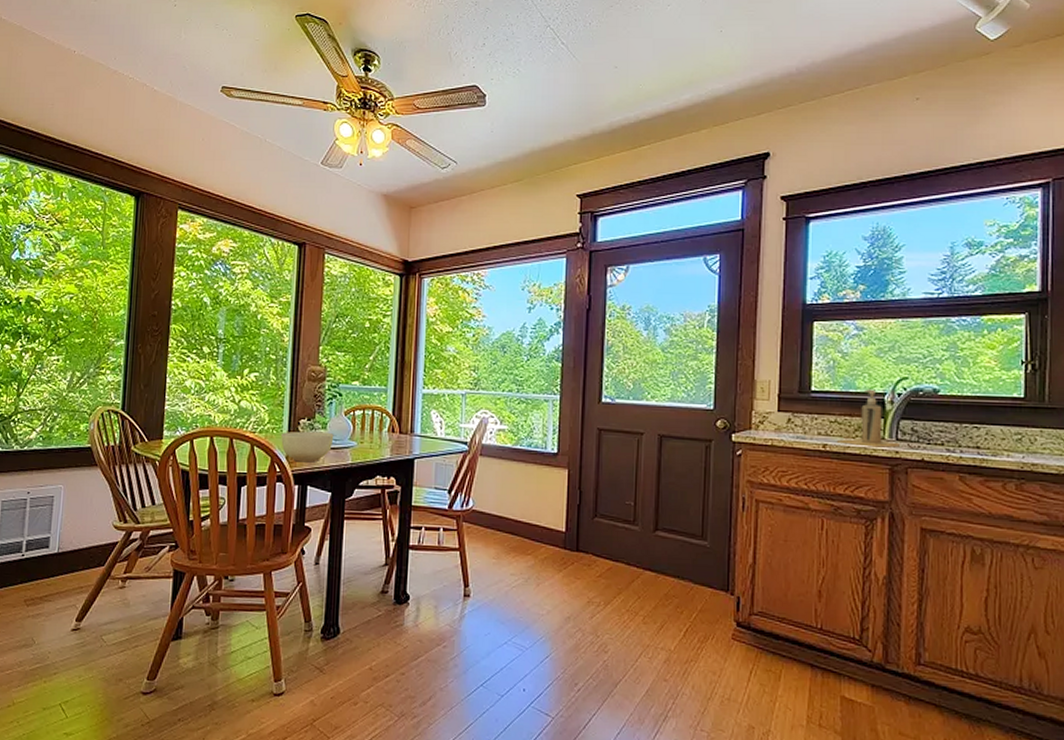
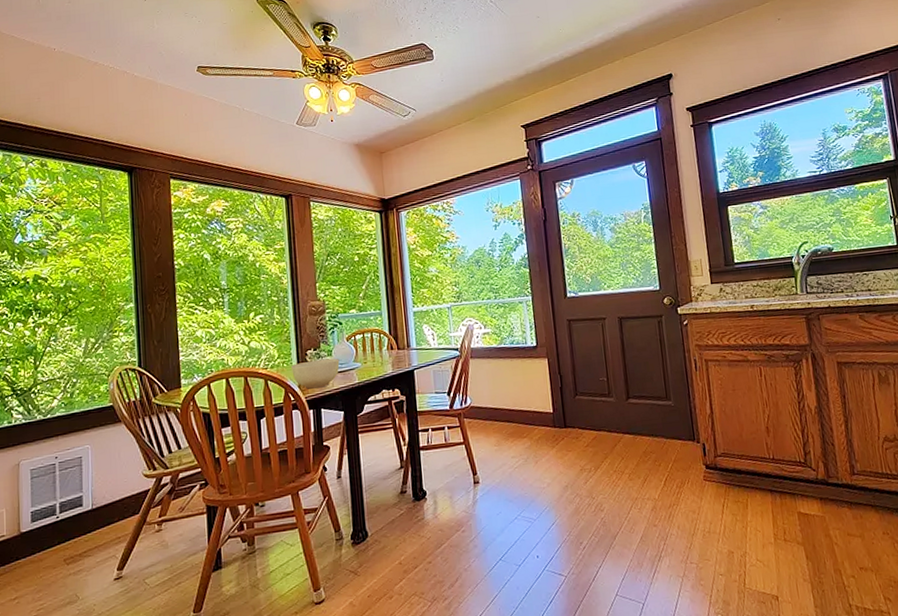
soap dispenser: present [837,389,900,448] -> none [761,255,810,303]

